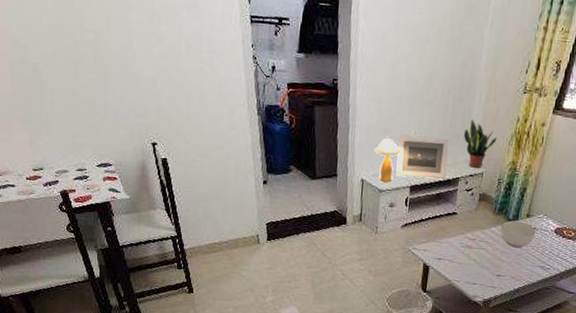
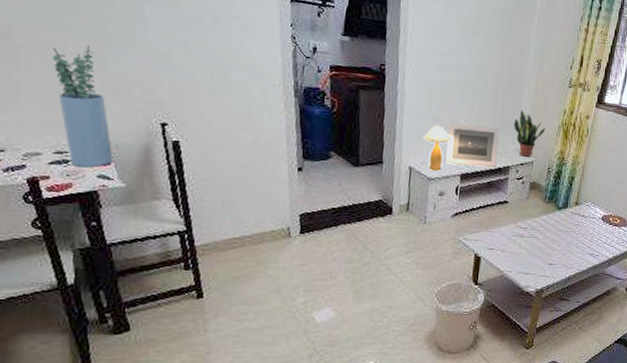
vase: none [68,76,118,183] -> present [52,45,113,168]
bowl: present [500,220,537,248] -> none [551,208,585,236]

